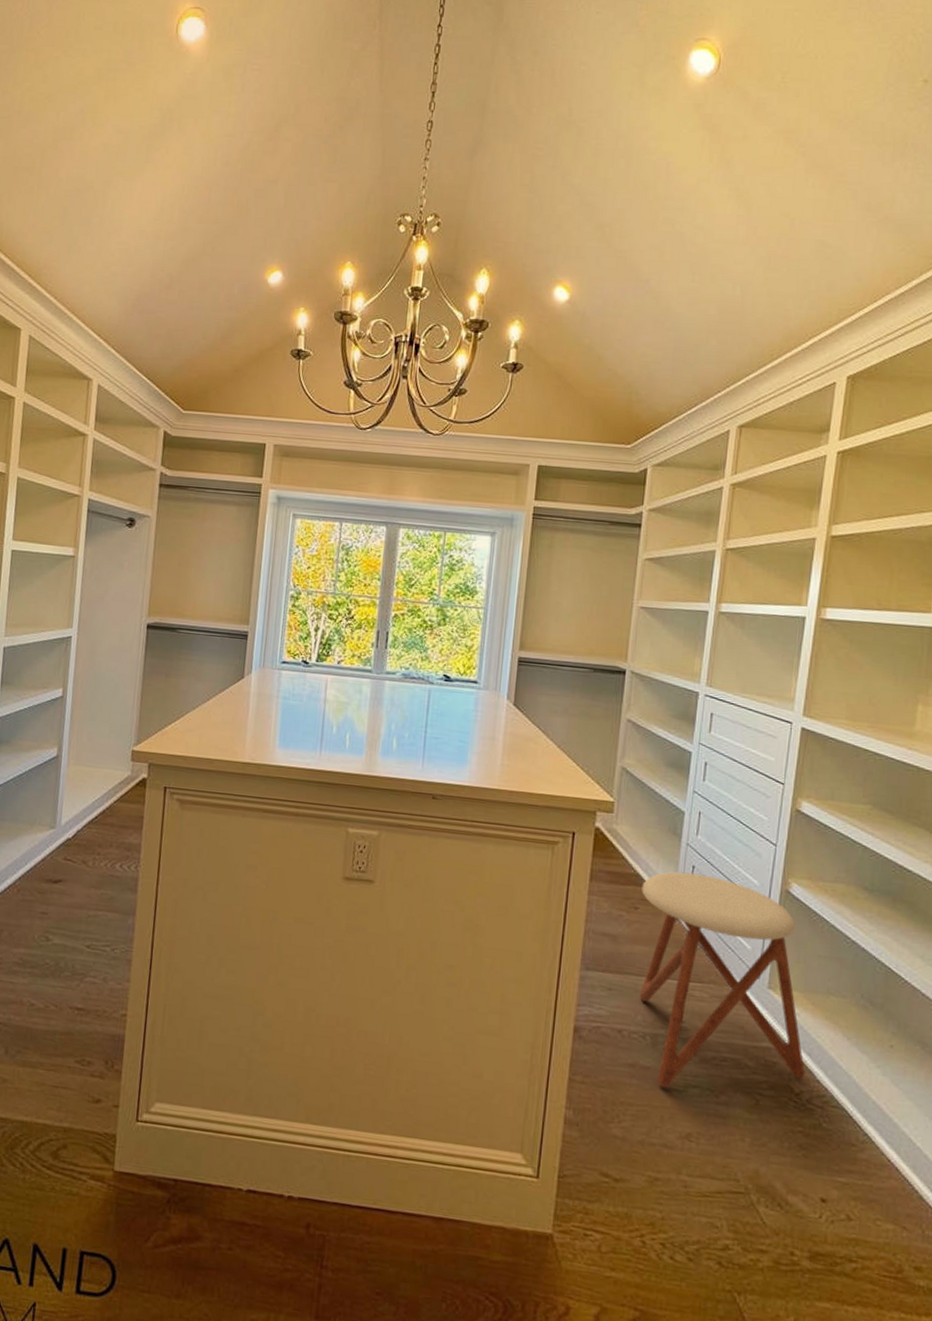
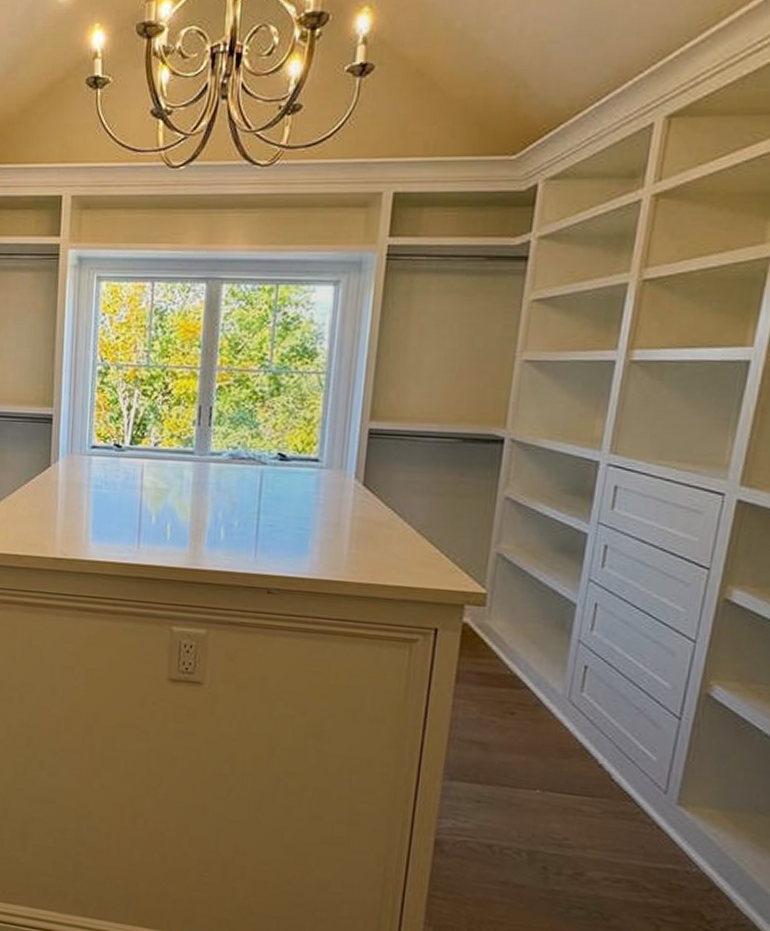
stool: present [639,871,806,1089] -> none [514,672,721,909]

